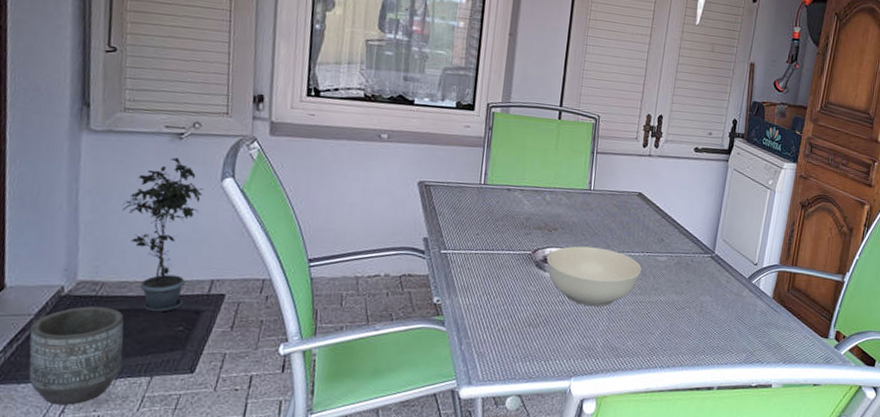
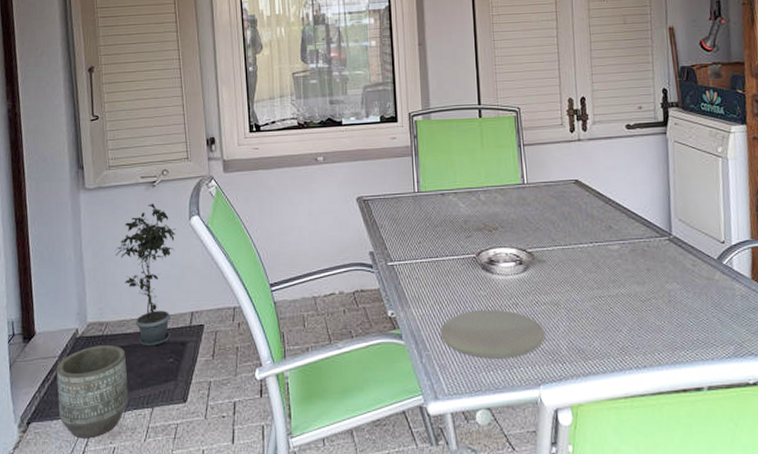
plate: none [483,304,585,351] -> present [440,309,546,359]
bowl: present [546,246,642,306] -> none [491,243,594,306]

